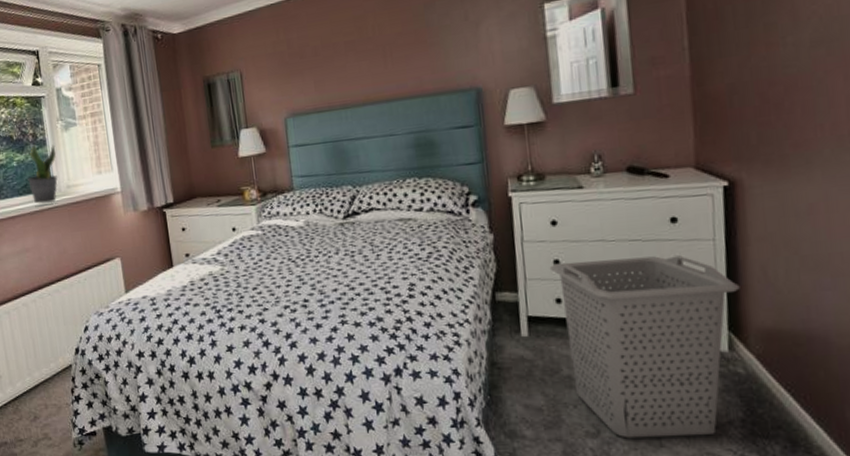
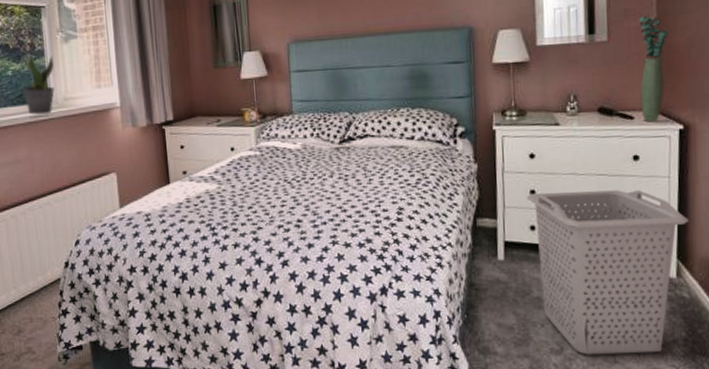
vase: none [668,58,705,180] -> present [638,12,668,122]

